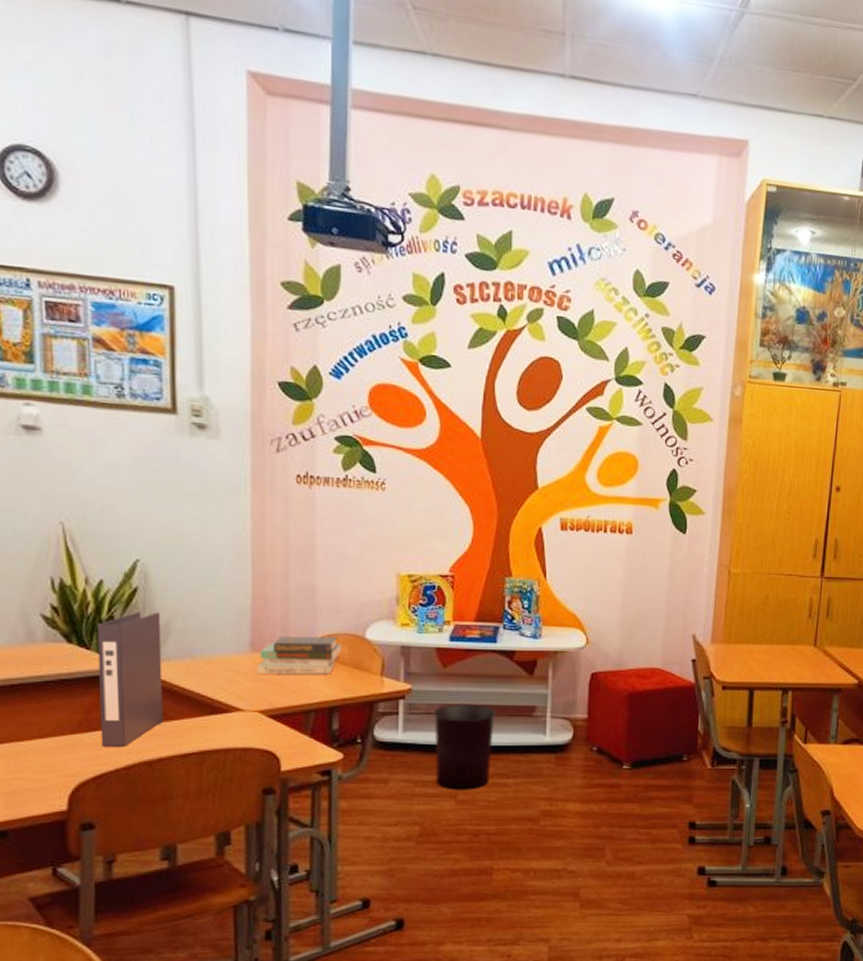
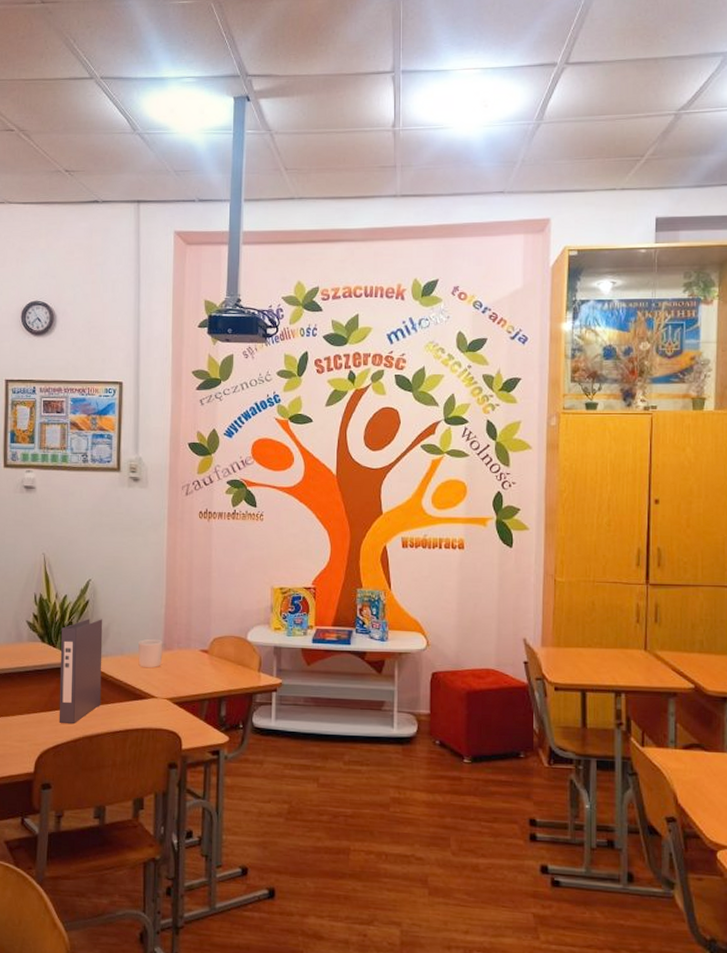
mug: none [215,637,251,675] -> present [138,638,163,669]
books: present [257,636,342,675] -> none [167,638,229,670]
waste bin: present [432,703,497,790] -> none [299,697,352,774]

